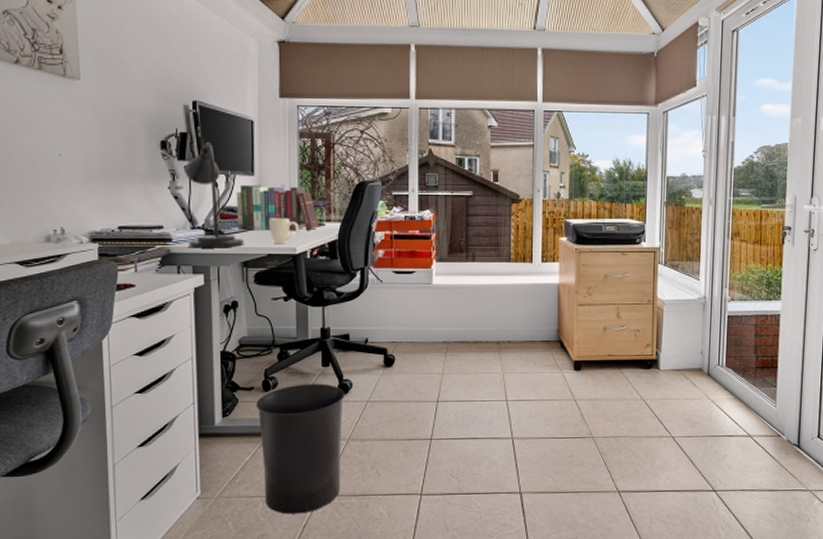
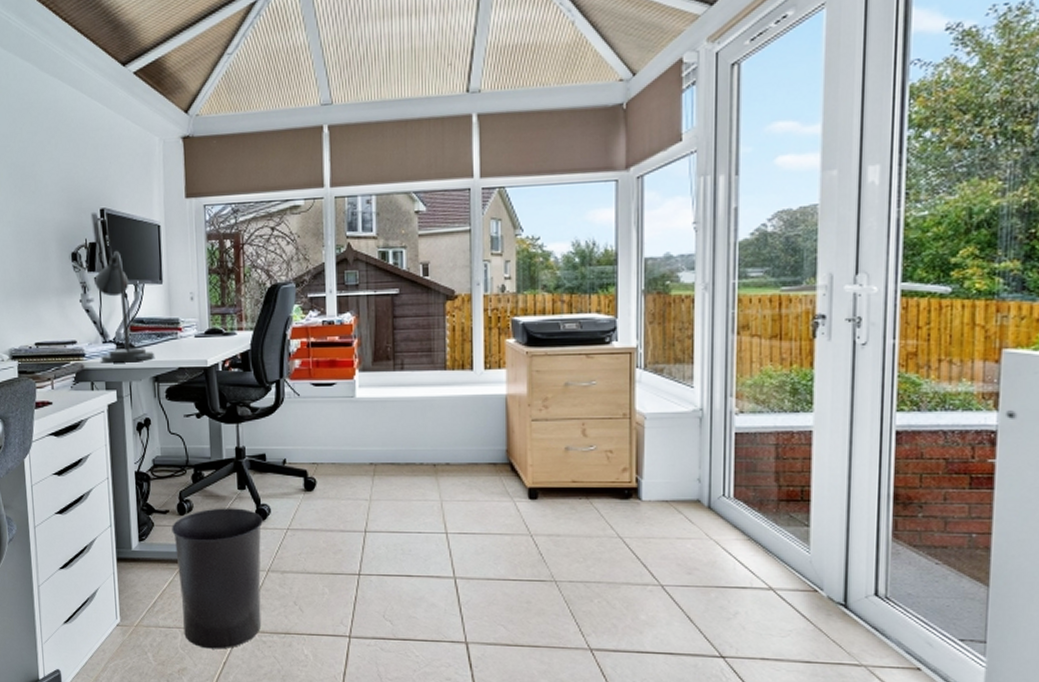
books: present [236,184,319,231] -> none [145,293,230,343]
mug: present [269,217,299,244] -> none [179,327,209,357]

